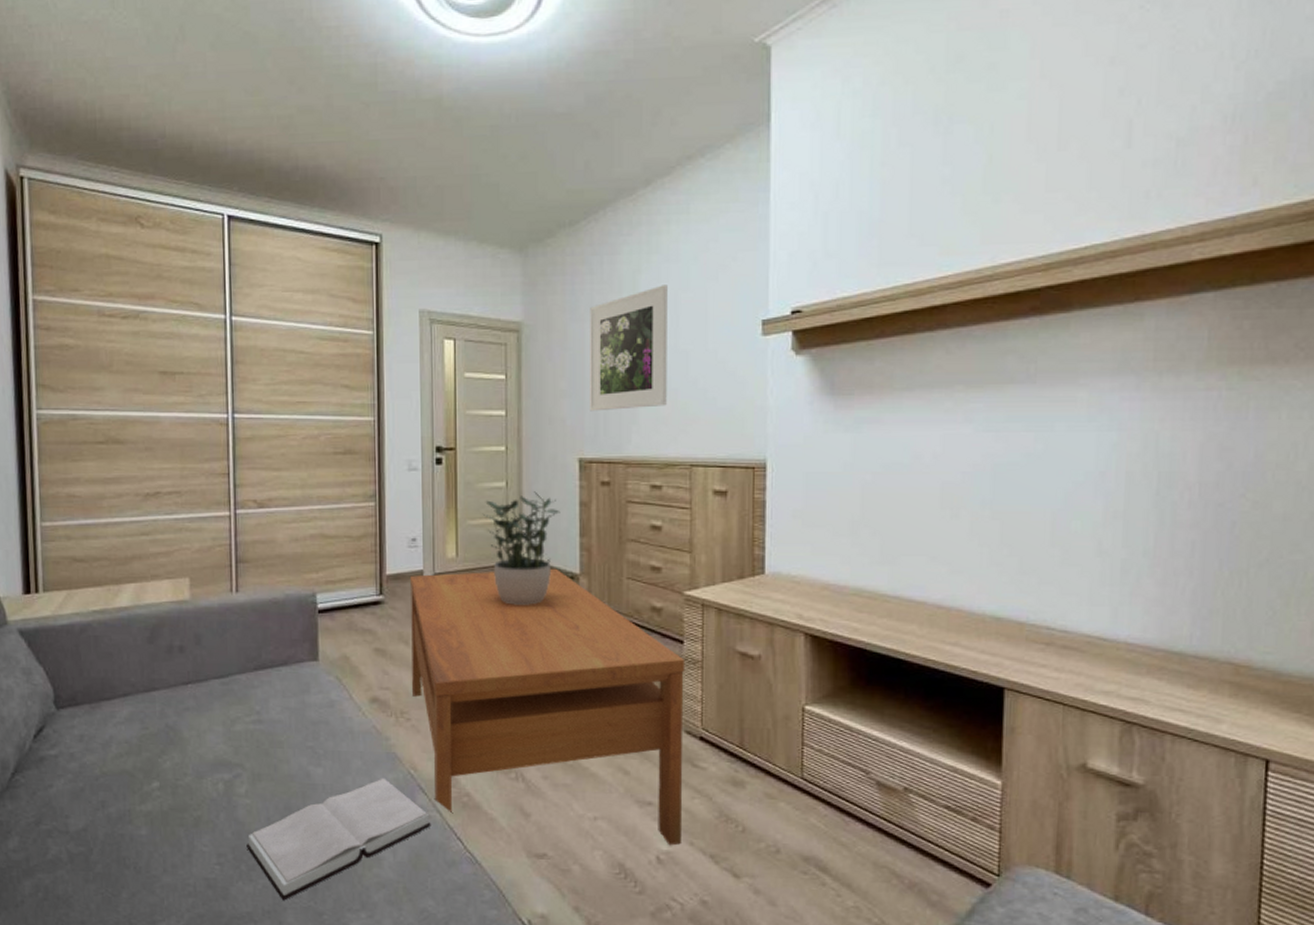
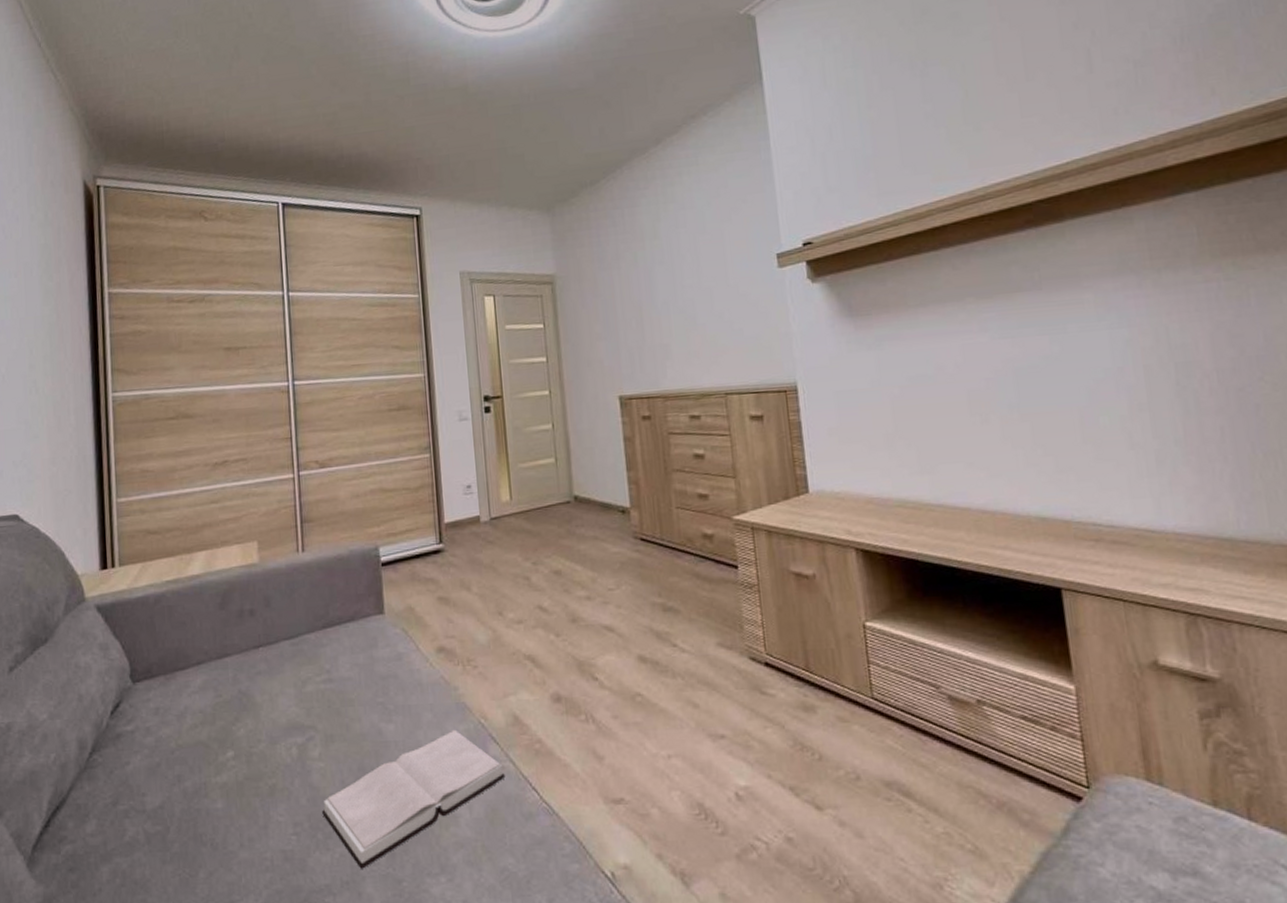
coffee table: present [409,568,686,846] -> none [467,503,759,780]
potted plant: present [482,491,561,605] -> none [532,431,606,543]
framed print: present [590,285,668,412] -> none [616,229,697,351]

